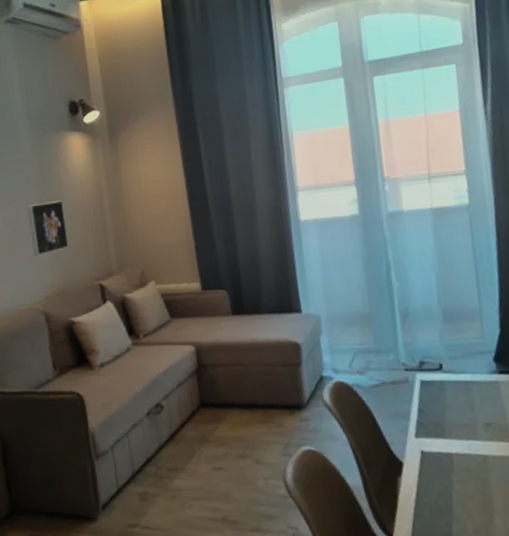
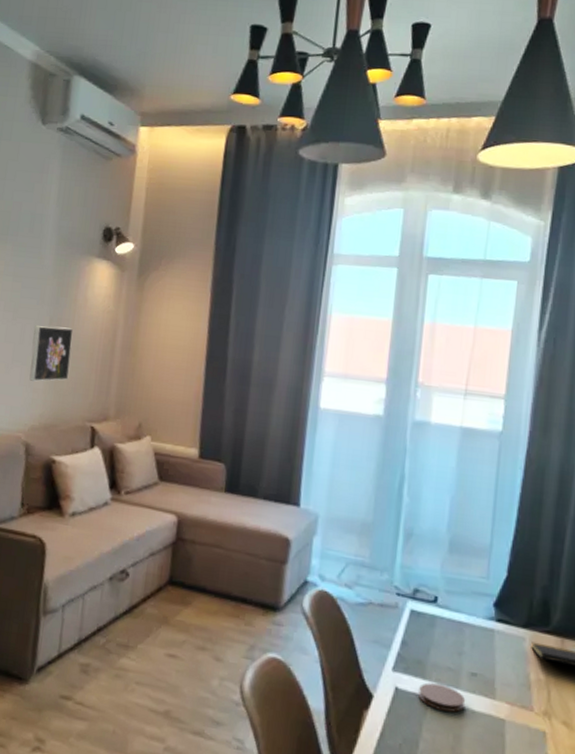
coaster: none [442,440,487,462] -> present [418,682,466,713]

